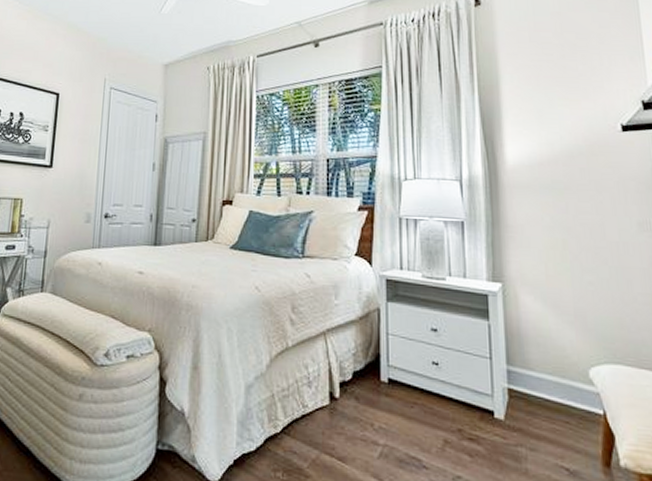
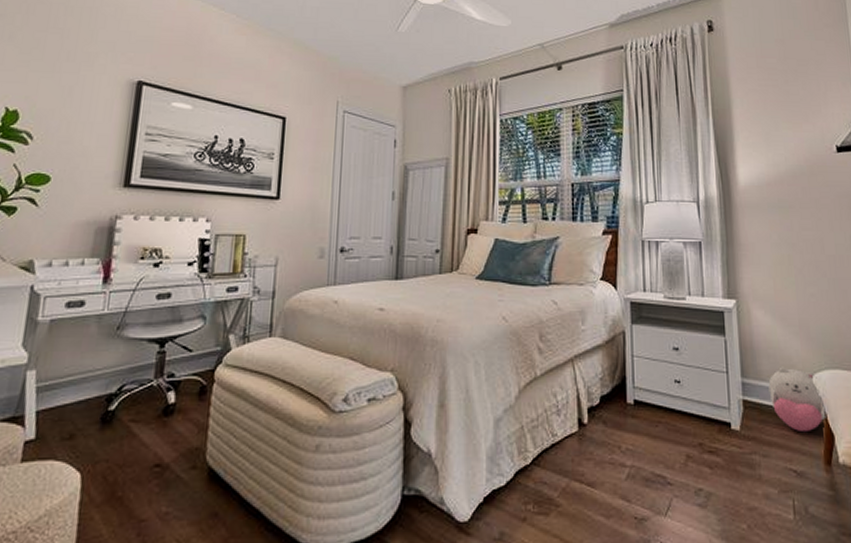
plush toy: none [537,357,605,429] -> present [768,366,826,433]

